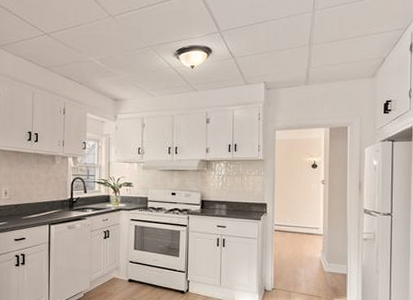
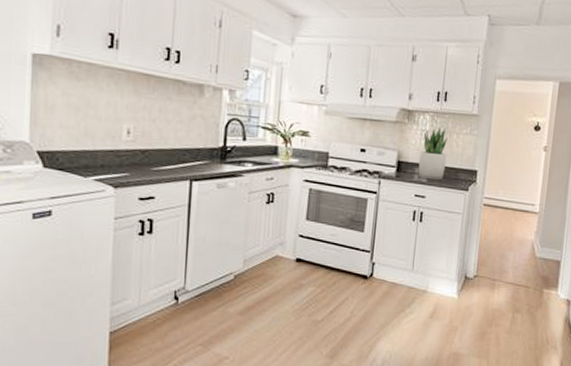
planter: none [218,172,241,214] -> present [418,127,448,181]

